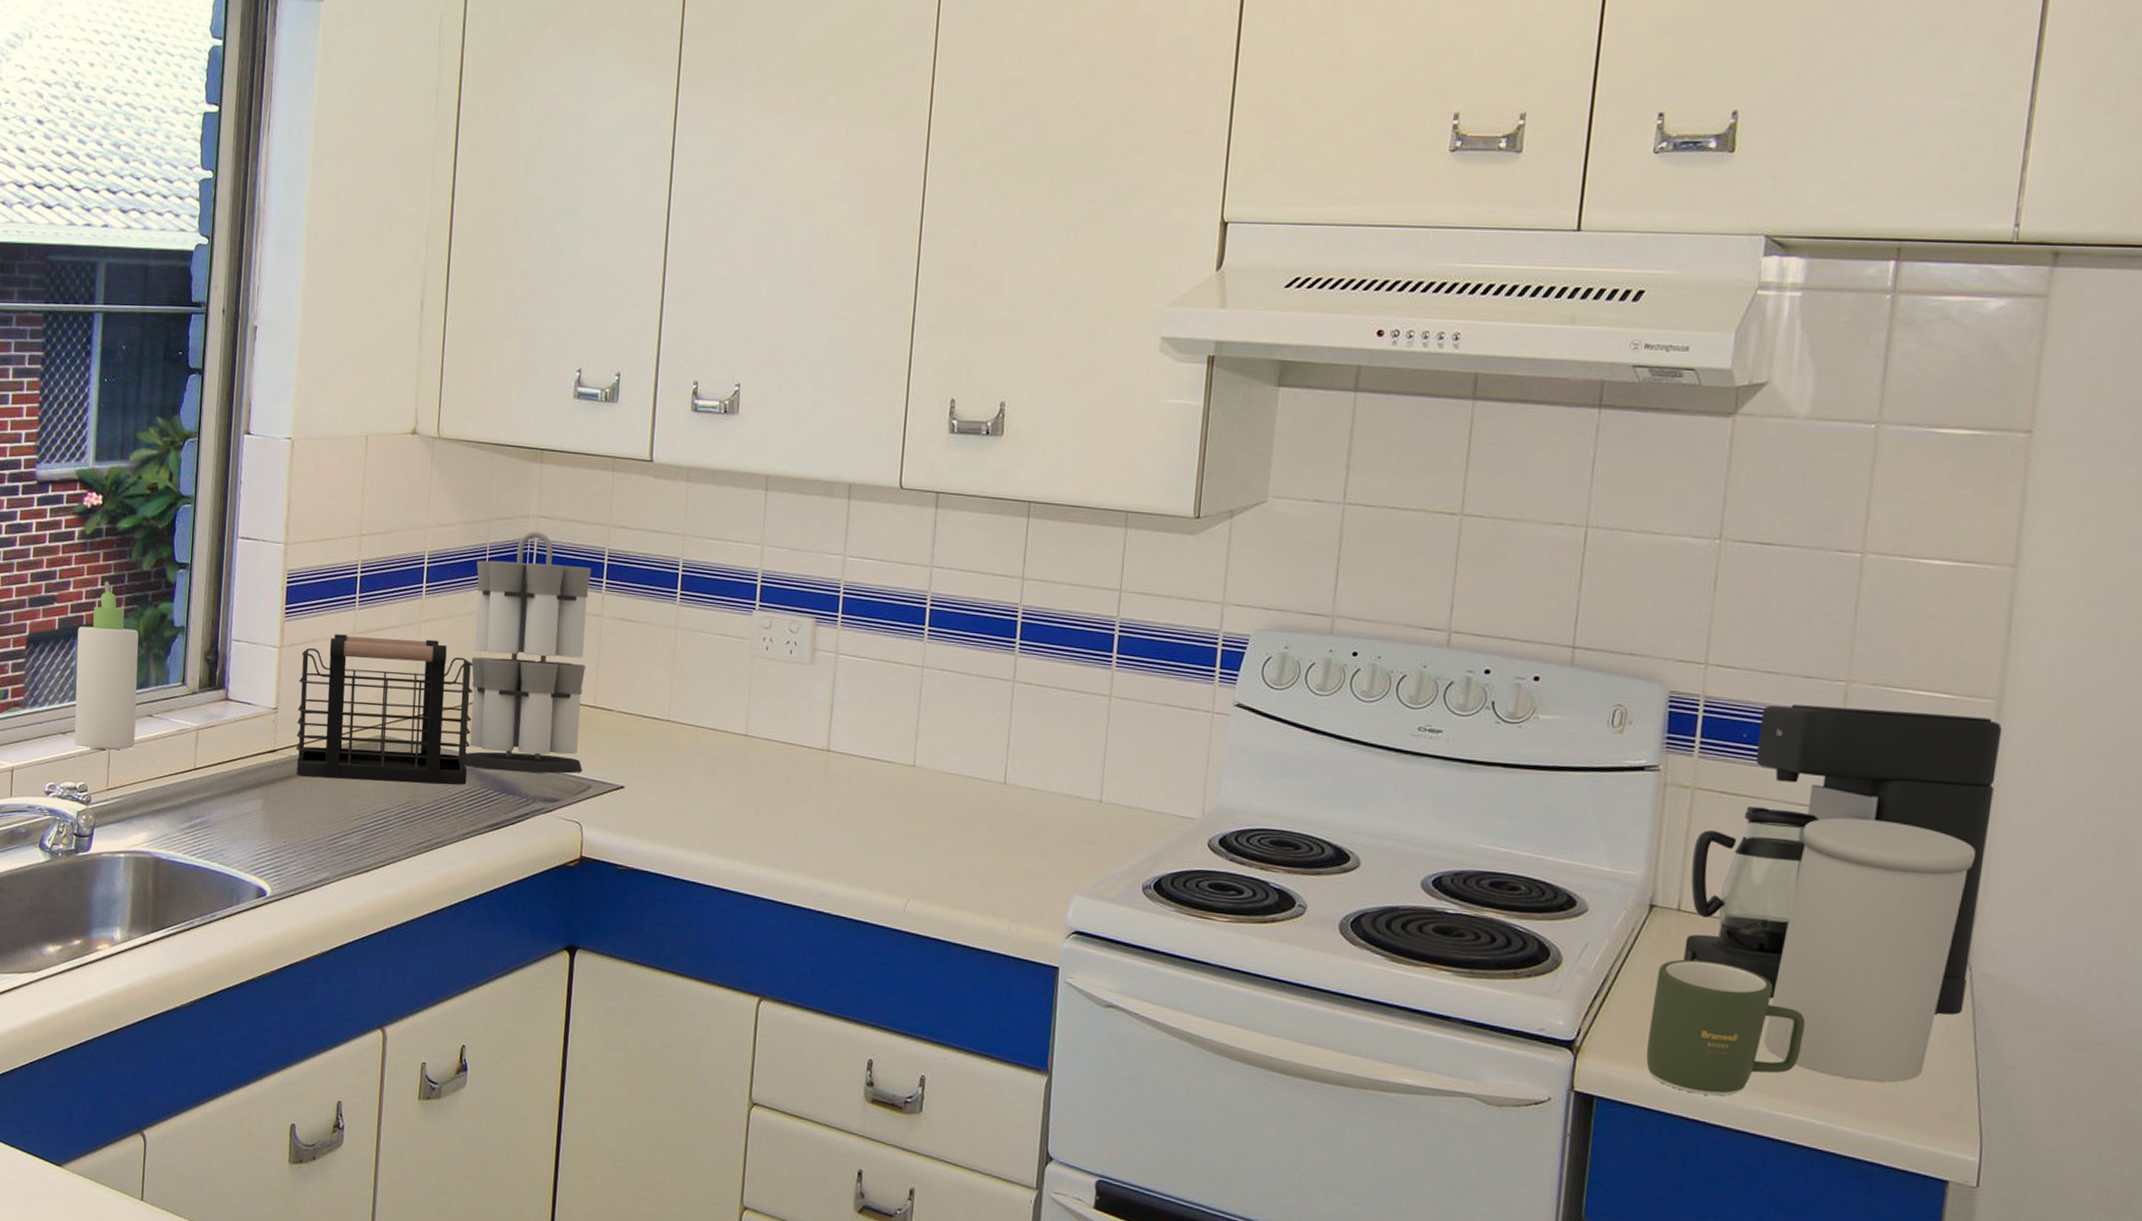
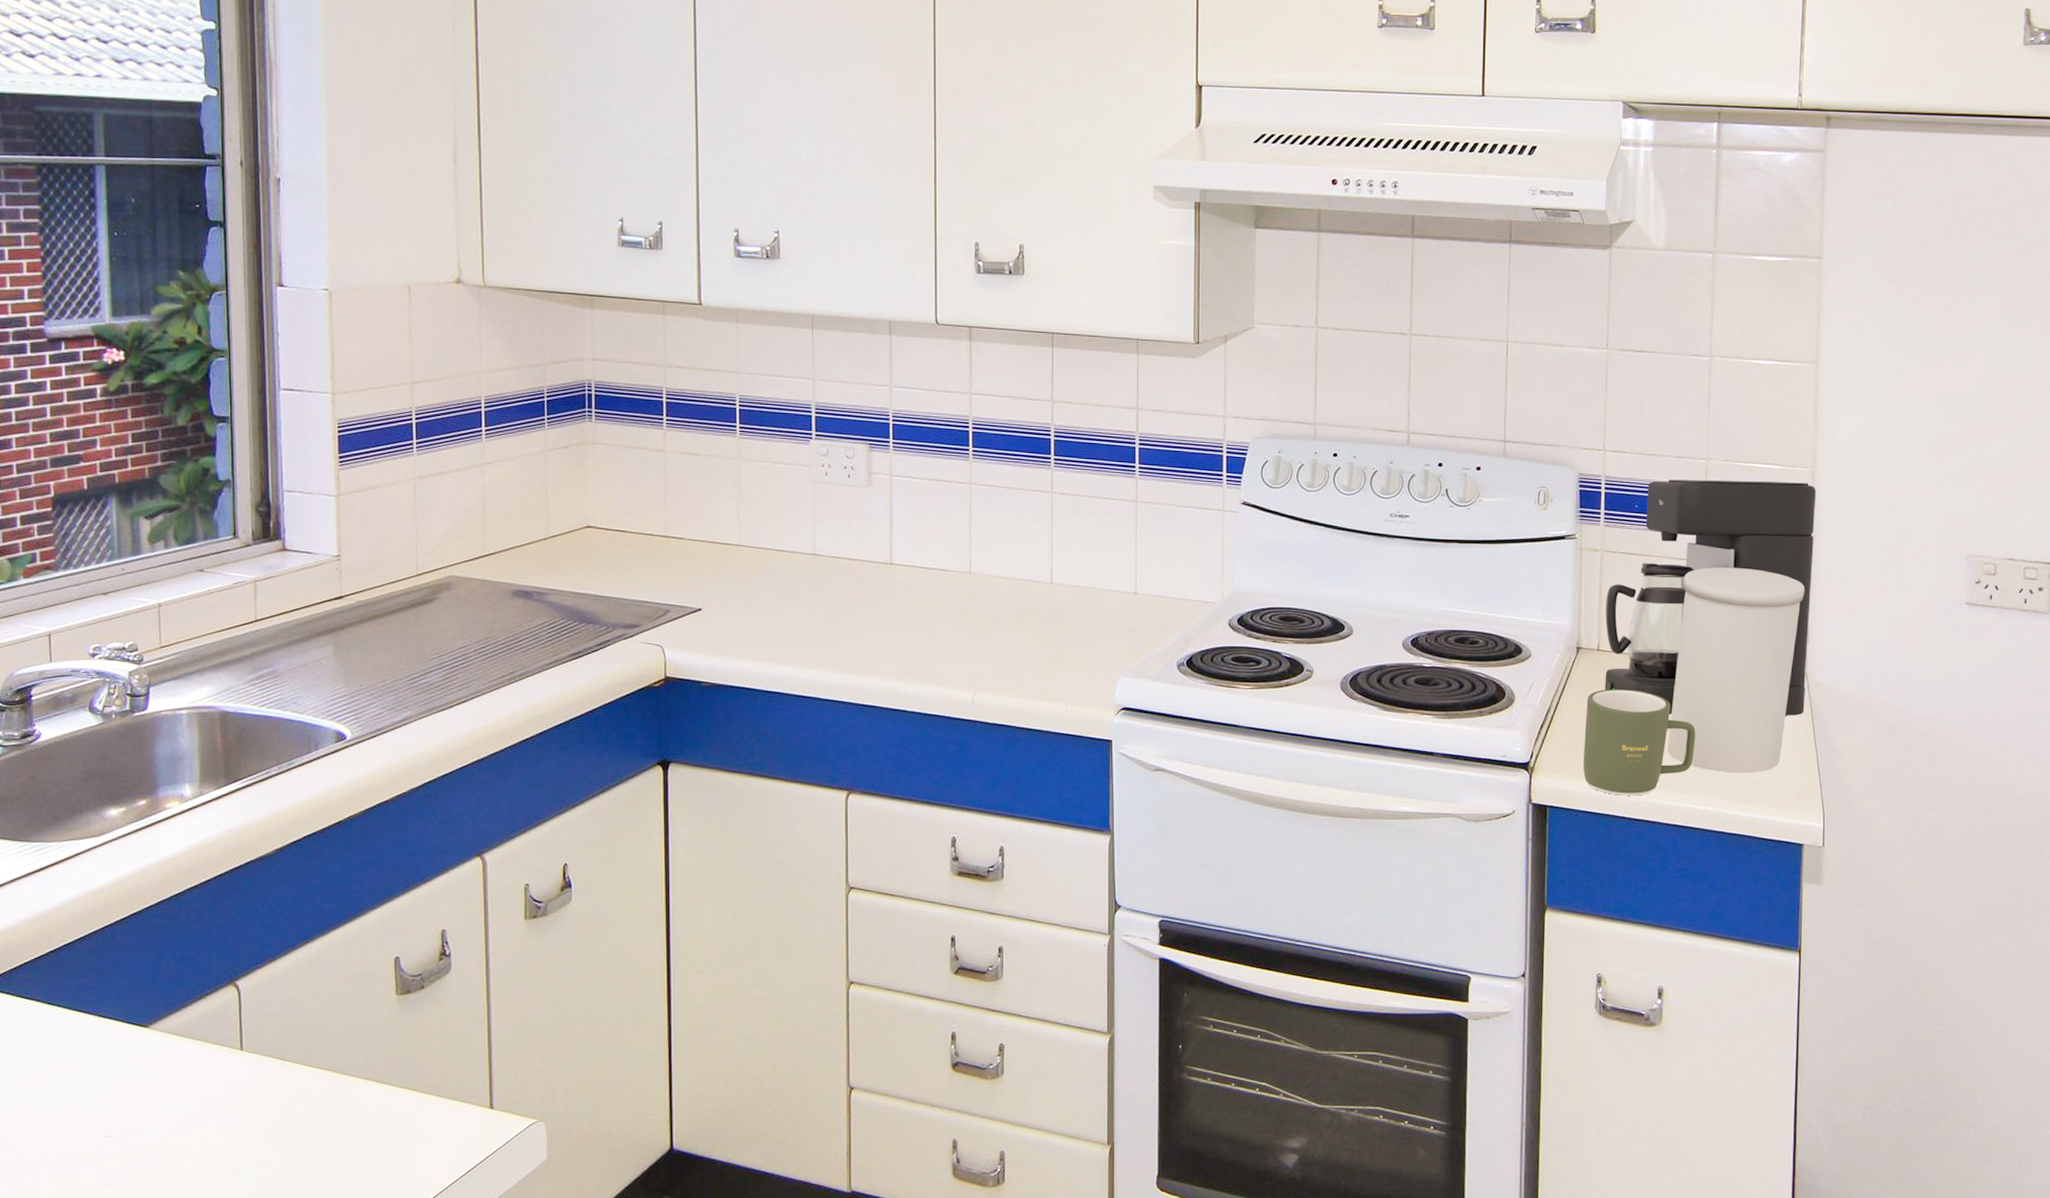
bottle: present [74,581,139,750] -> none [110,437,188,607]
dish rack: present [296,634,474,785] -> none [360,480,546,621]
spice rack: present [464,531,592,774] -> none [535,374,659,602]

